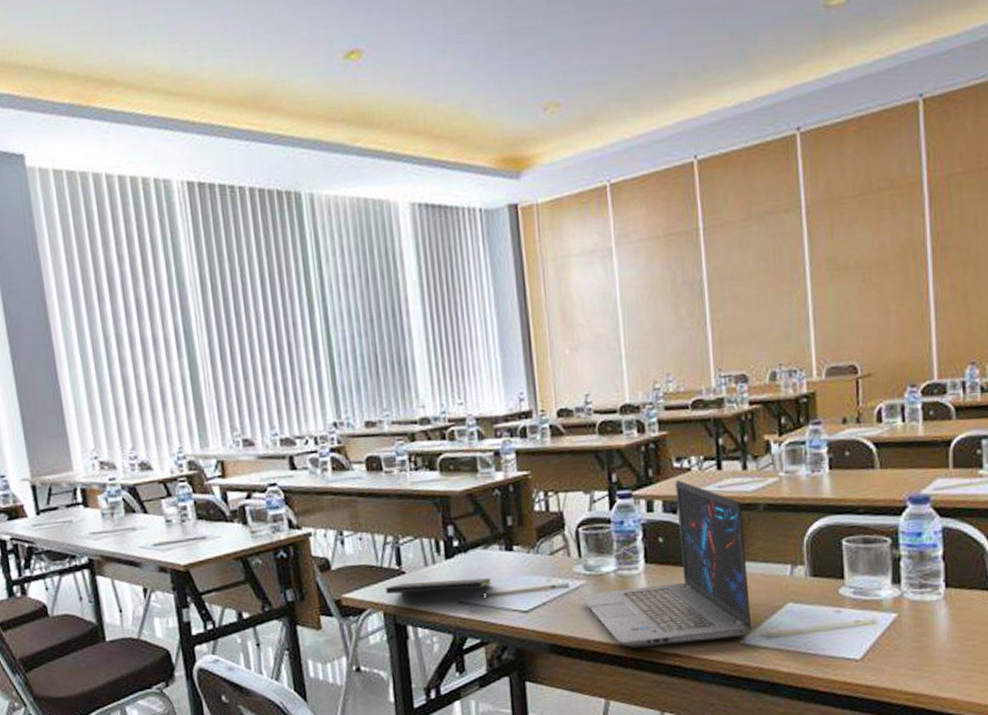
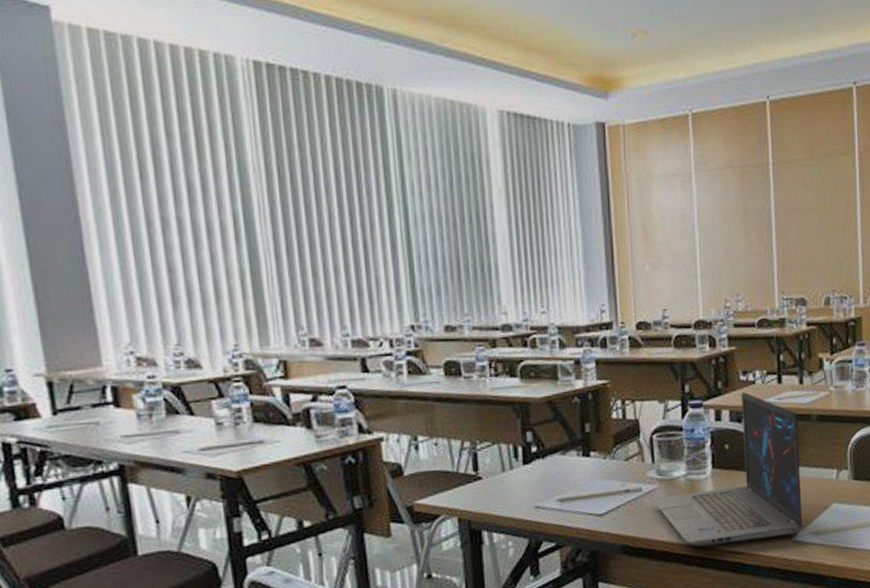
notepad: present [385,578,492,600] -> none [460,483,569,504]

